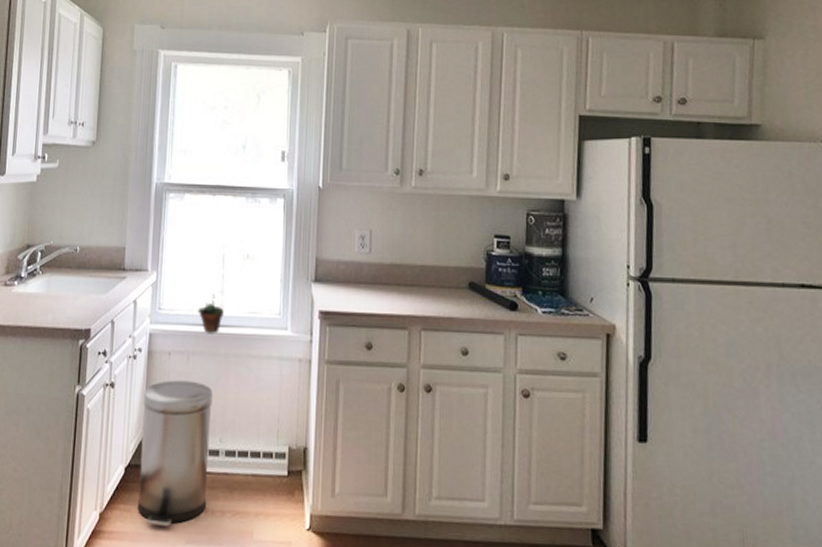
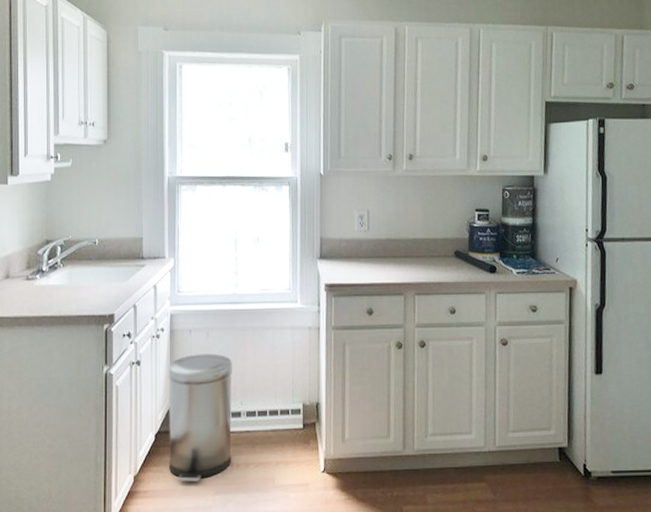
succulent plant: present [197,294,224,336] -> none [214,275,239,312]

